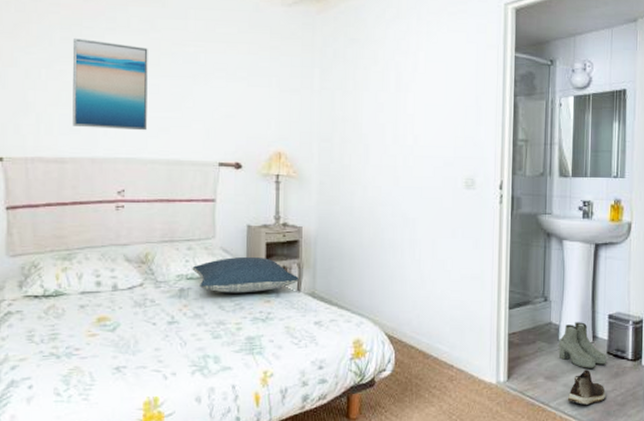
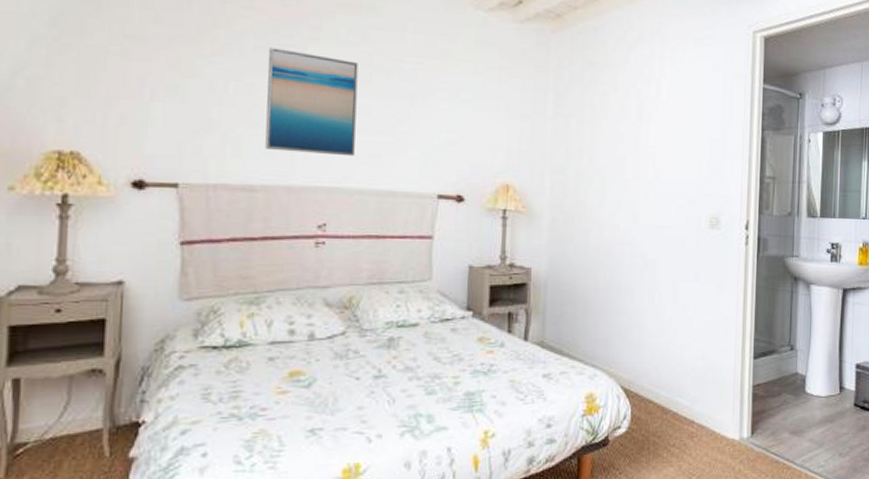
pillow: present [192,256,299,293] -> none [404,301,526,343]
boots: present [558,322,607,368] -> none [804,372,854,422]
shoe: present [567,370,607,405] -> none [813,423,853,461]

